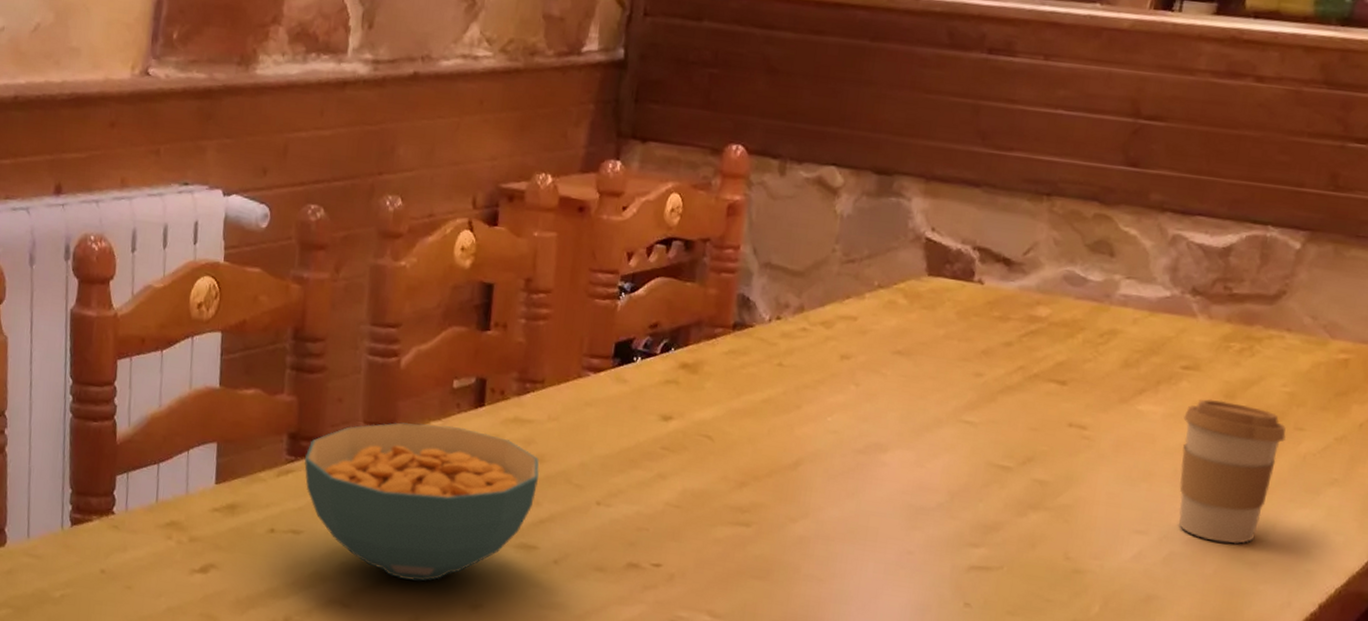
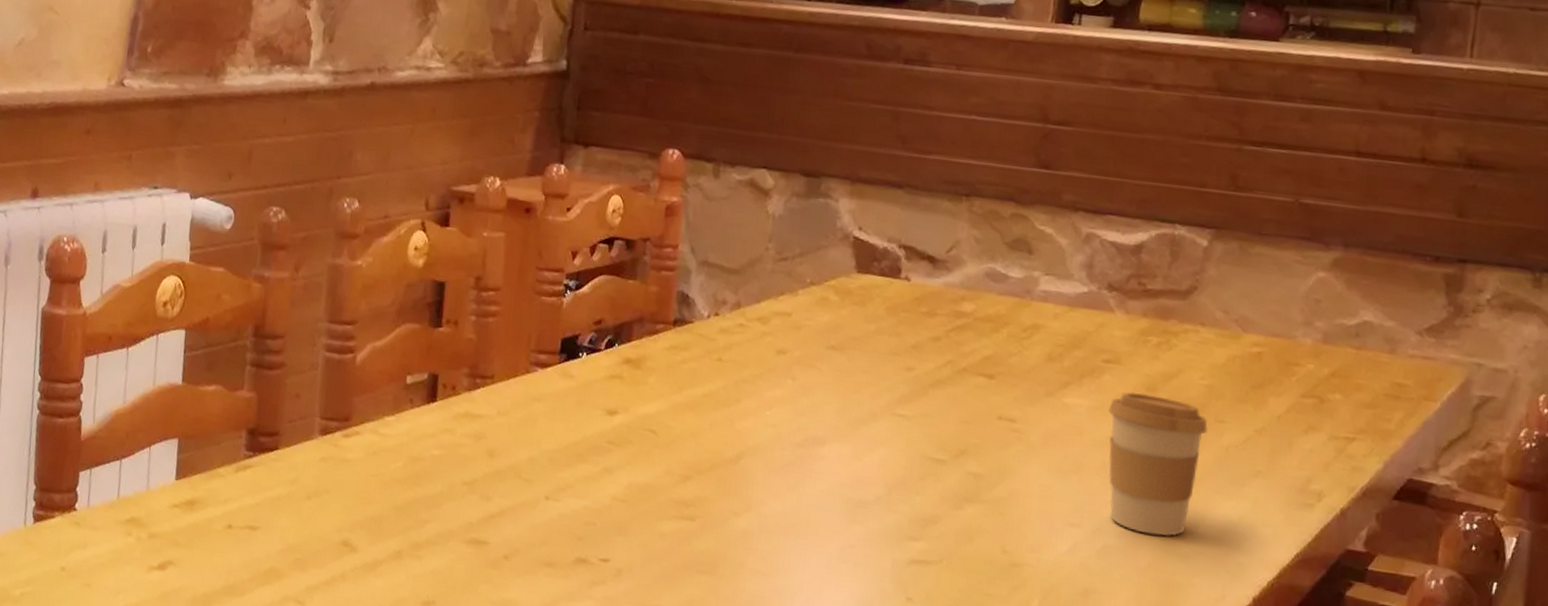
cereal bowl: present [304,422,539,581] -> none [262,418,490,578]

